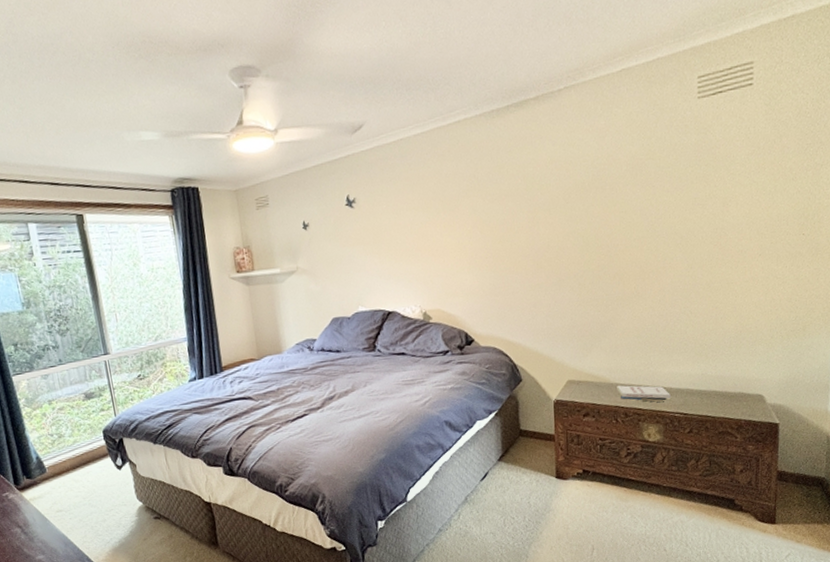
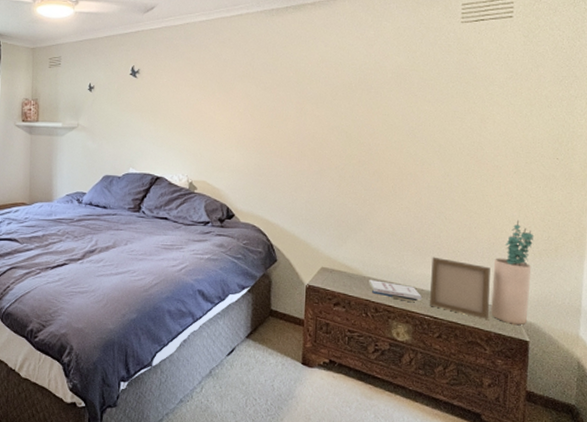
photo frame: none [678,353,738,408] -> present [429,256,491,319]
vase: none [740,304,782,410] -> present [491,220,535,326]

